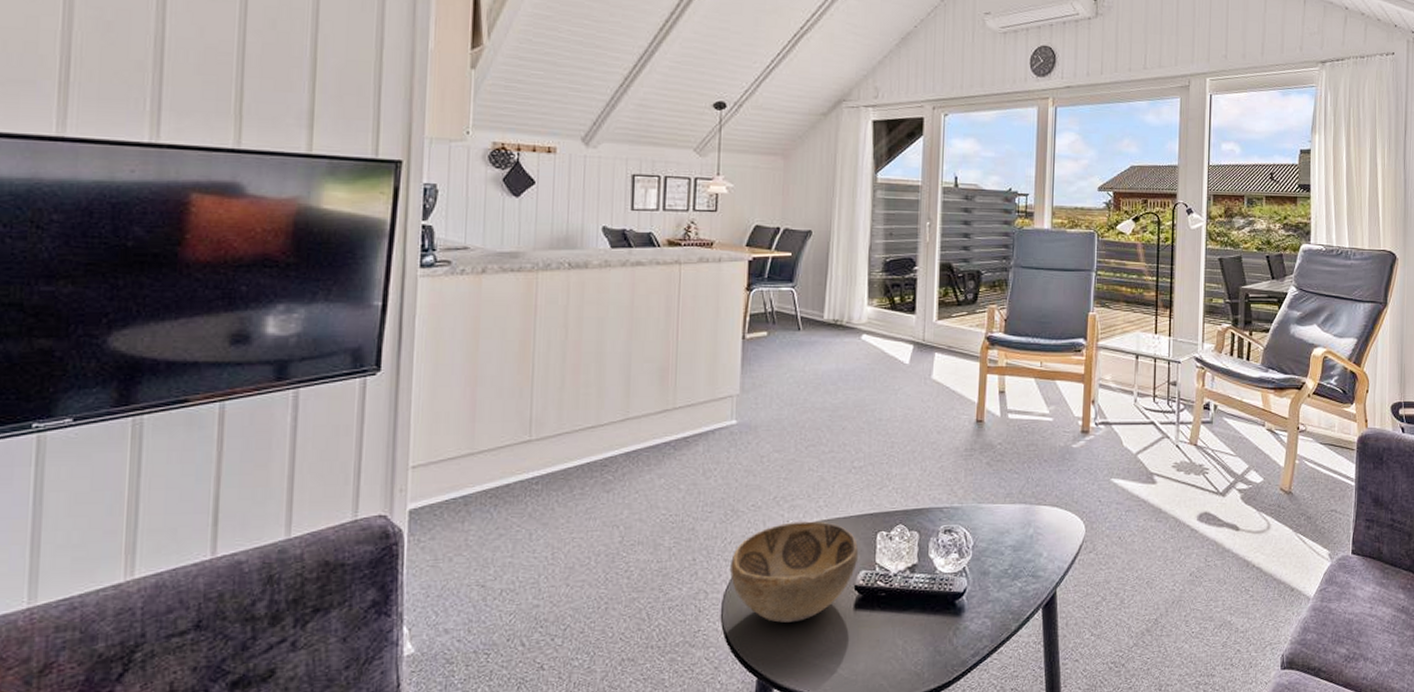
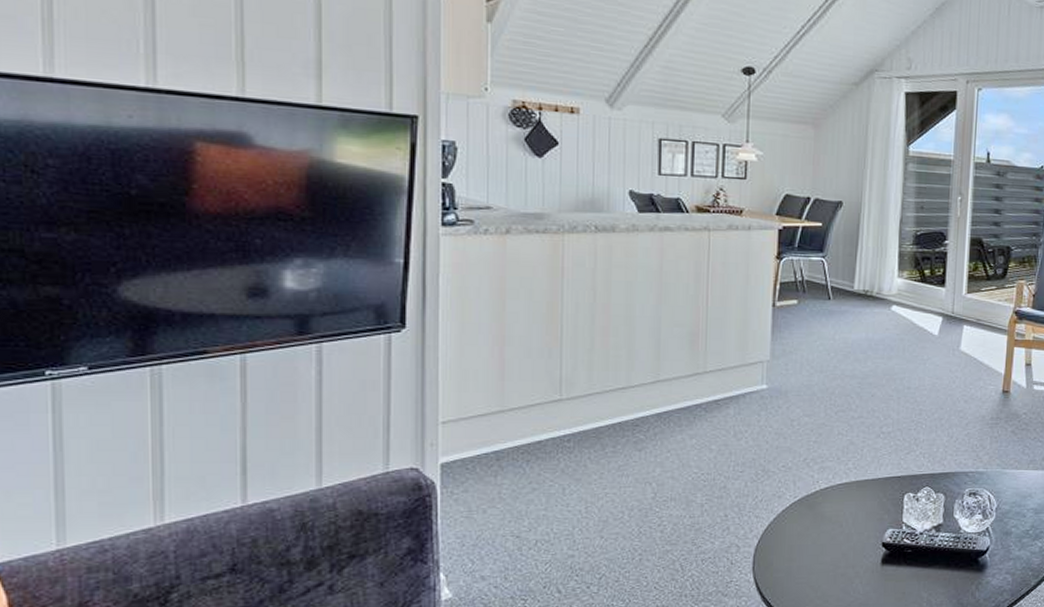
decorative bowl: present [729,521,859,623] -> none [760,482,887,575]

